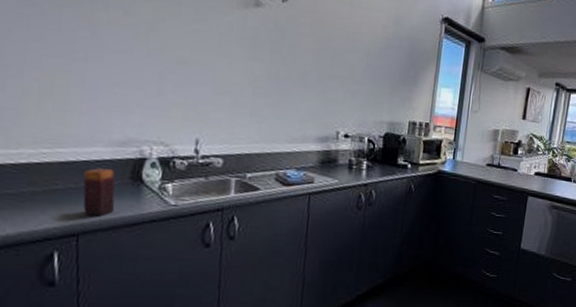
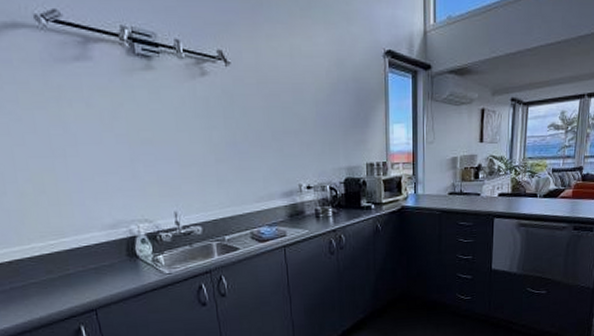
candle: present [83,168,115,217] -> none [88,250,121,293]

